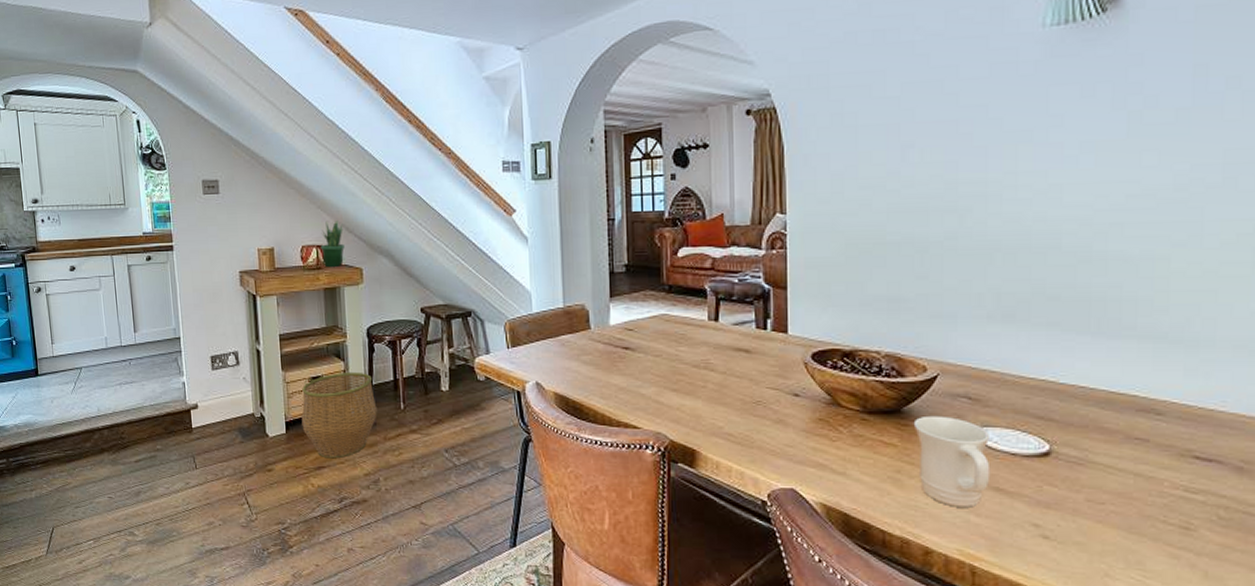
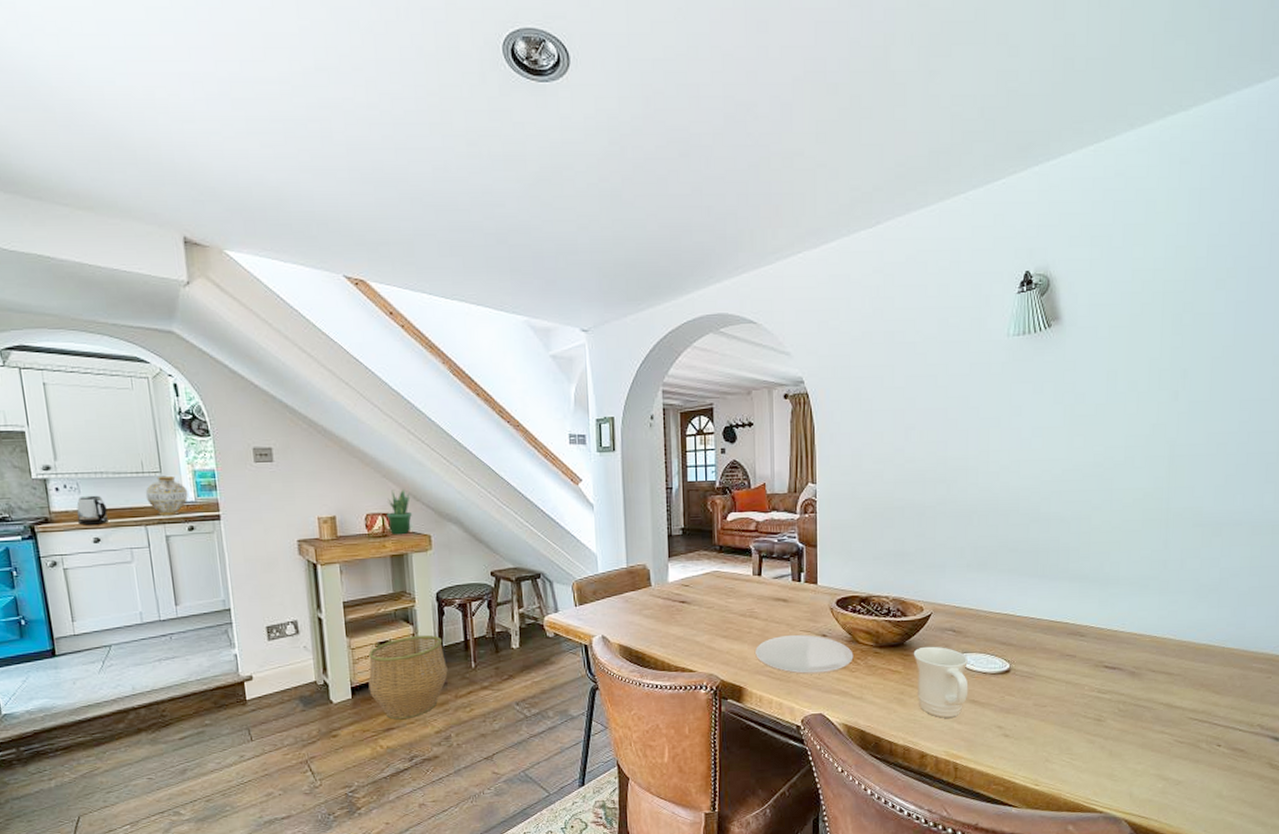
kettle: none [57,226,82,254] -> present [76,495,109,525]
ceramic jug: none [111,207,147,247] -> present [145,475,189,517]
plate: none [711,393,834,441] -> present [755,635,854,675]

